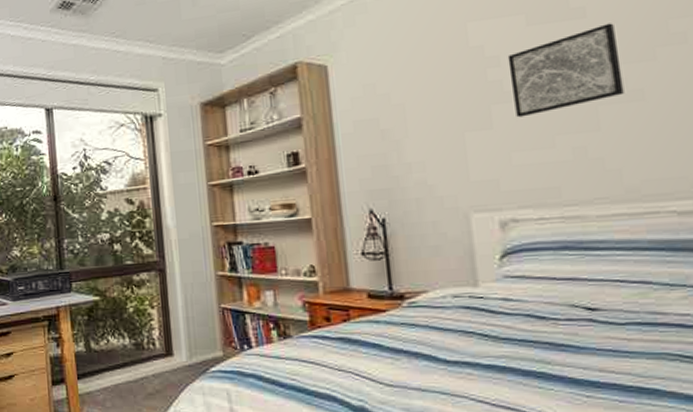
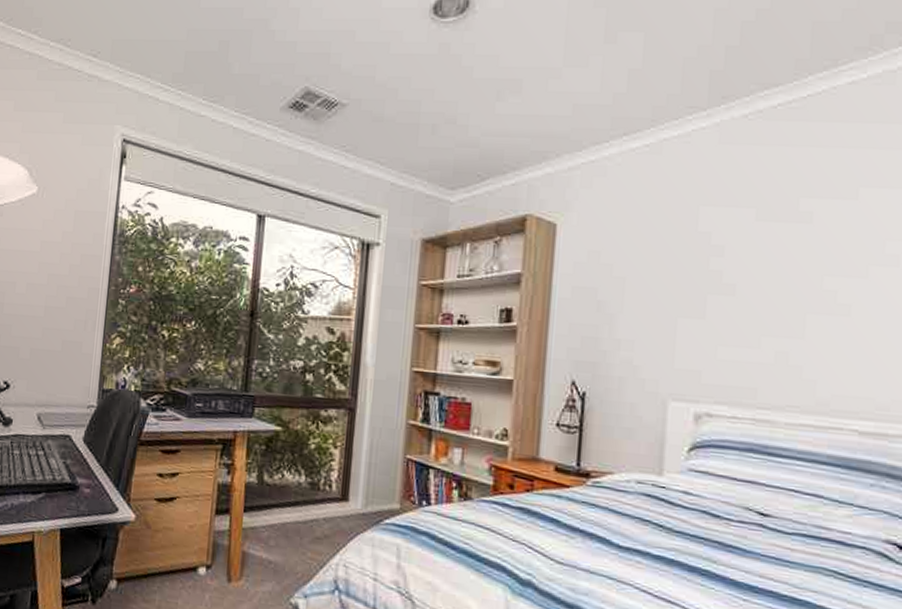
wall art: present [507,23,624,118] -> none [729,233,836,313]

